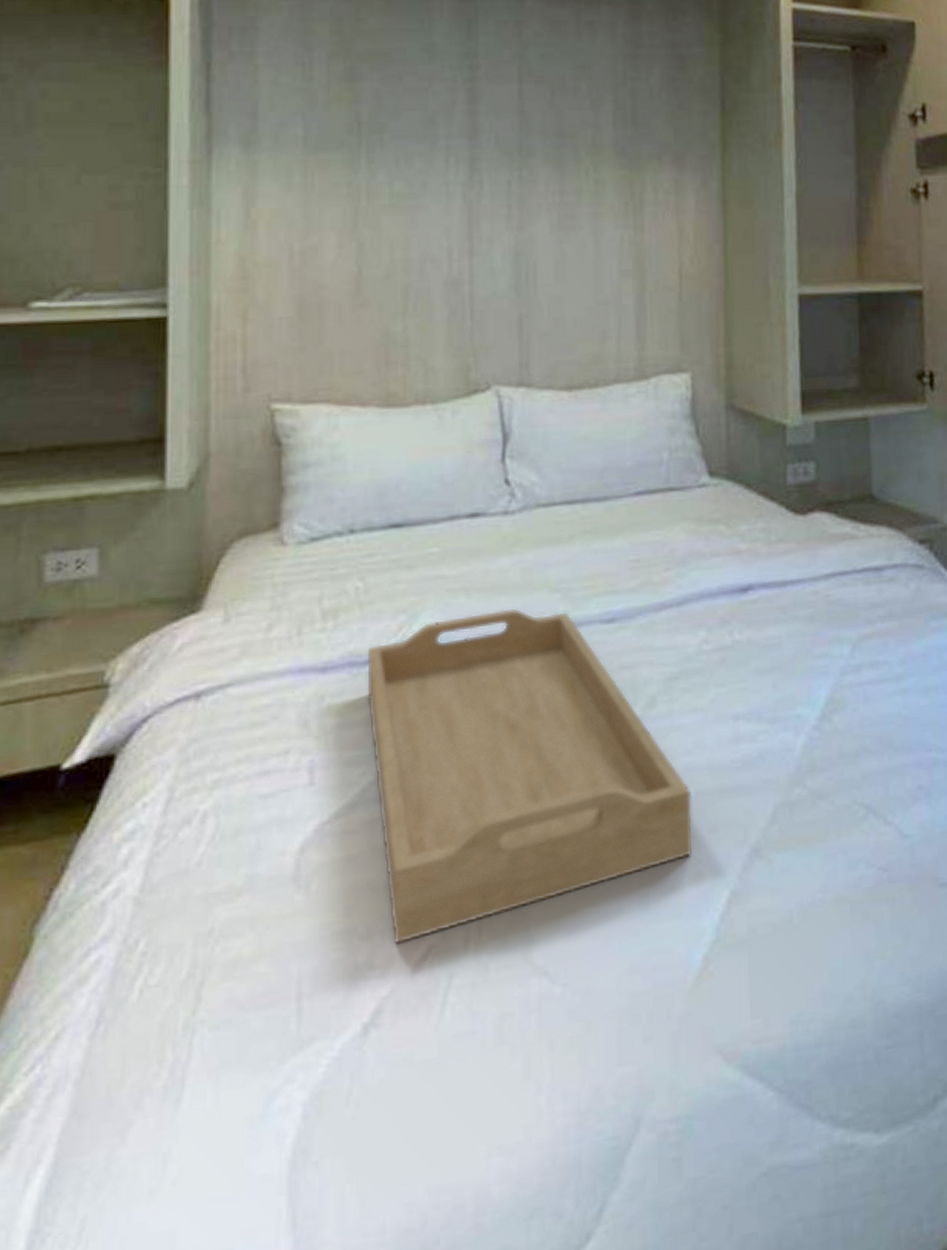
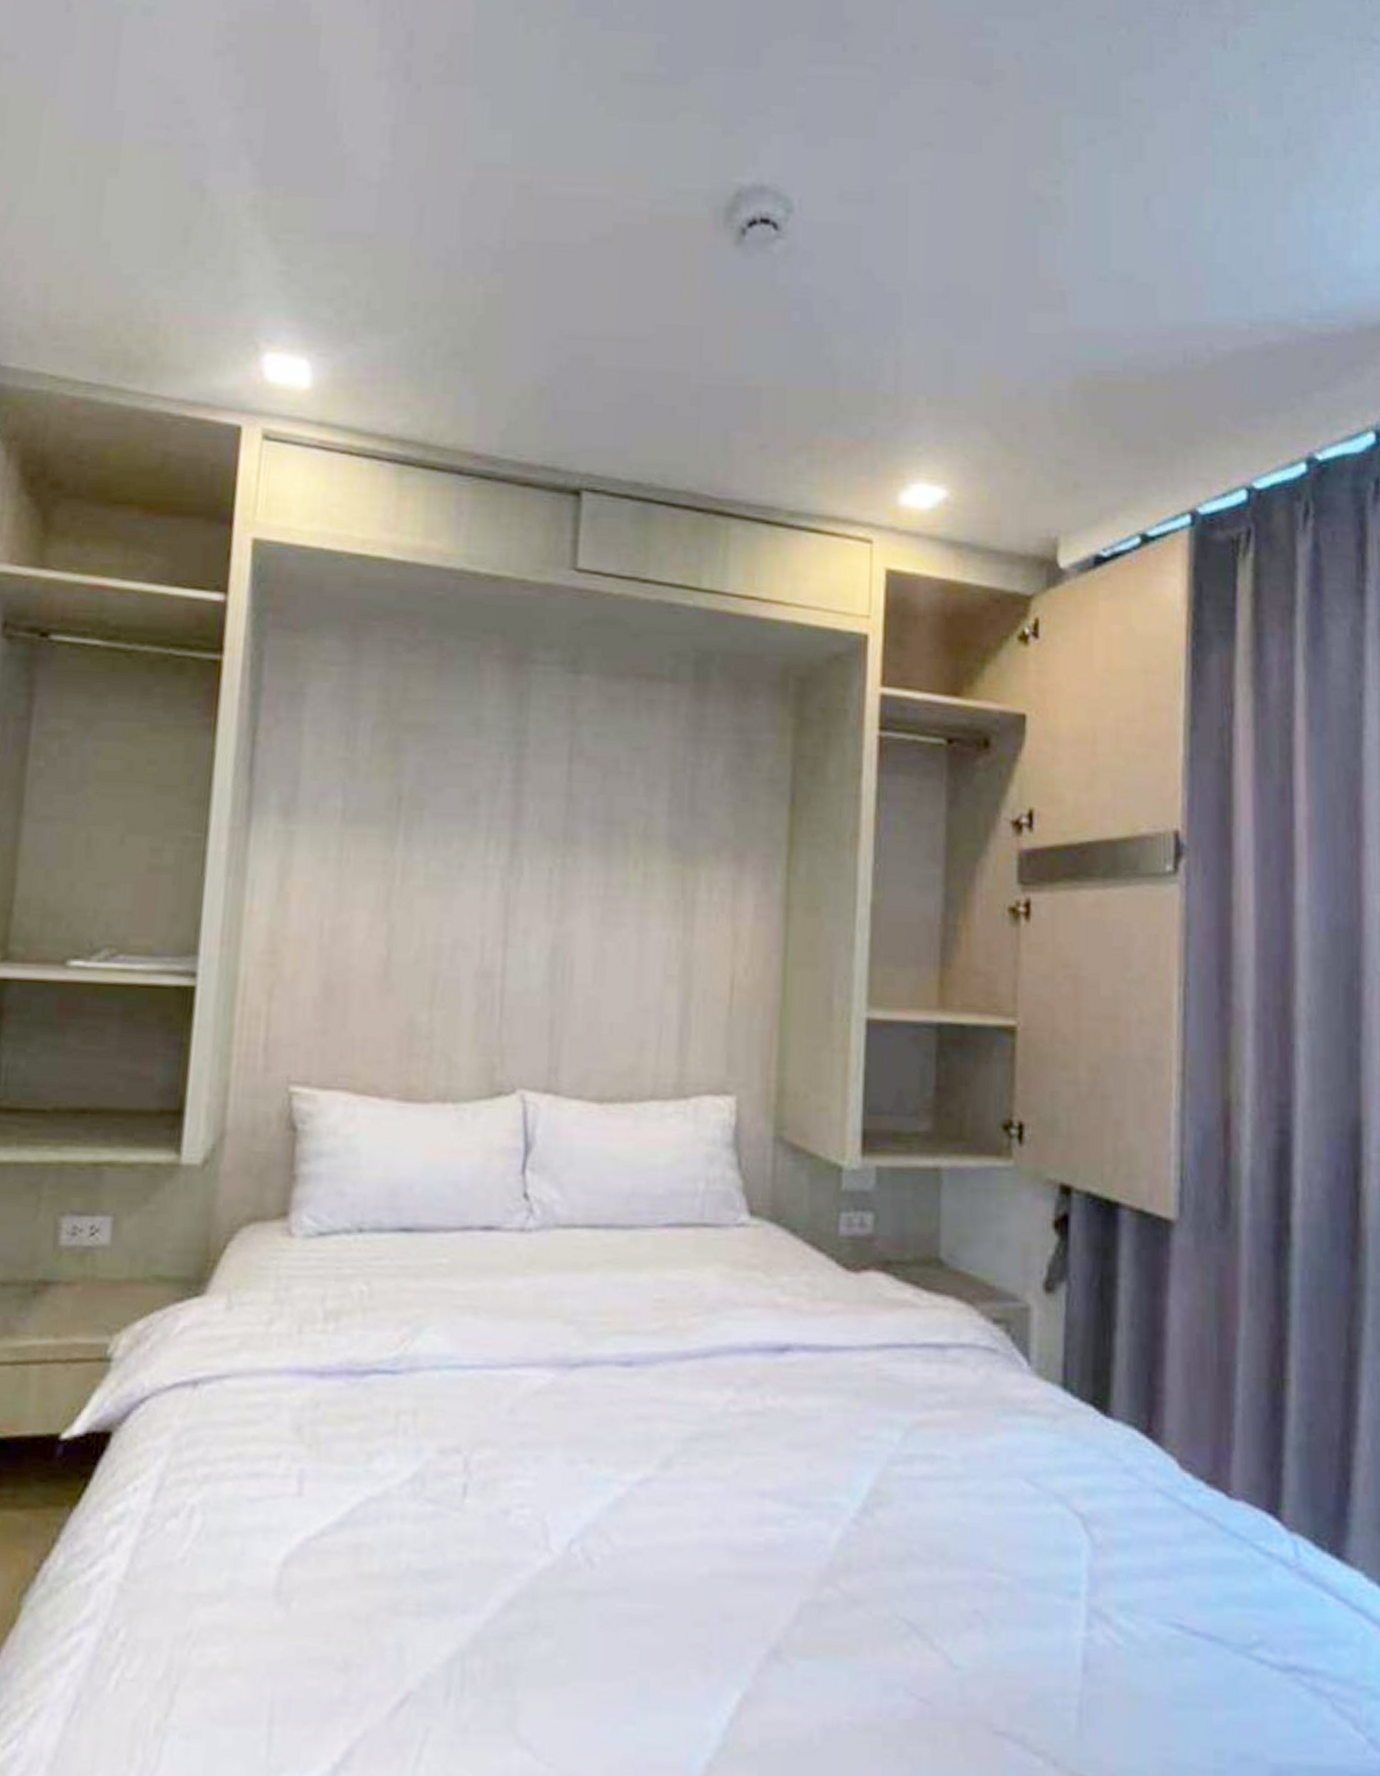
serving tray: present [367,608,692,944] -> none [363,1335,705,1684]

